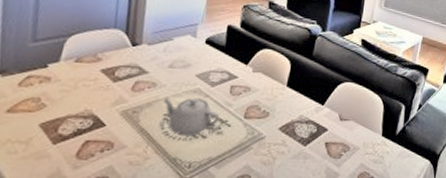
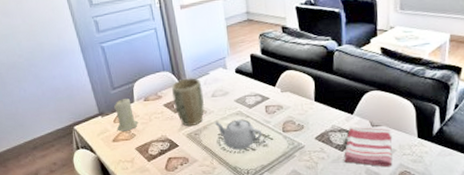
candle: none [21,56,58,99] -> present [114,99,139,131]
plant pot: none [115,41,160,102] -> present [172,78,205,127]
dish towel: none [305,118,358,167] -> present [344,126,393,167]

